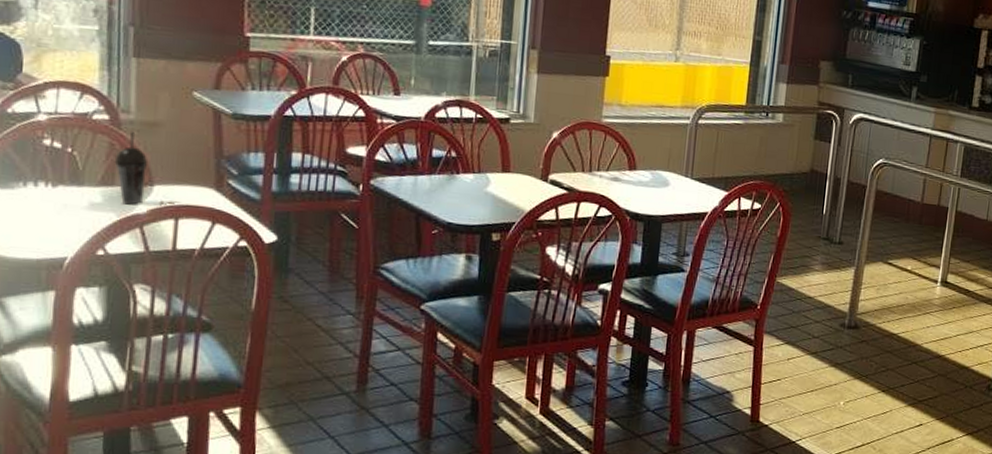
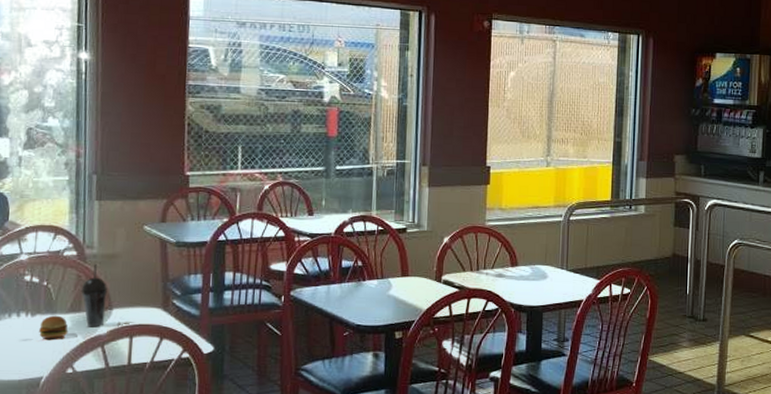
hamburger: none [62,187,99,215] -> present [39,315,68,339]

